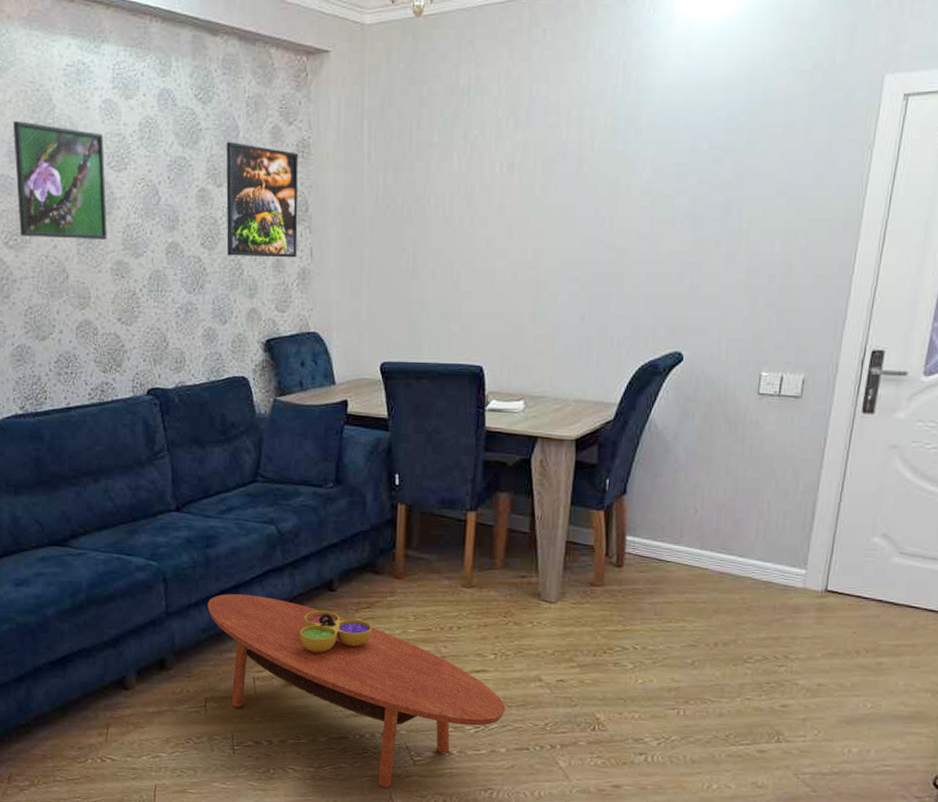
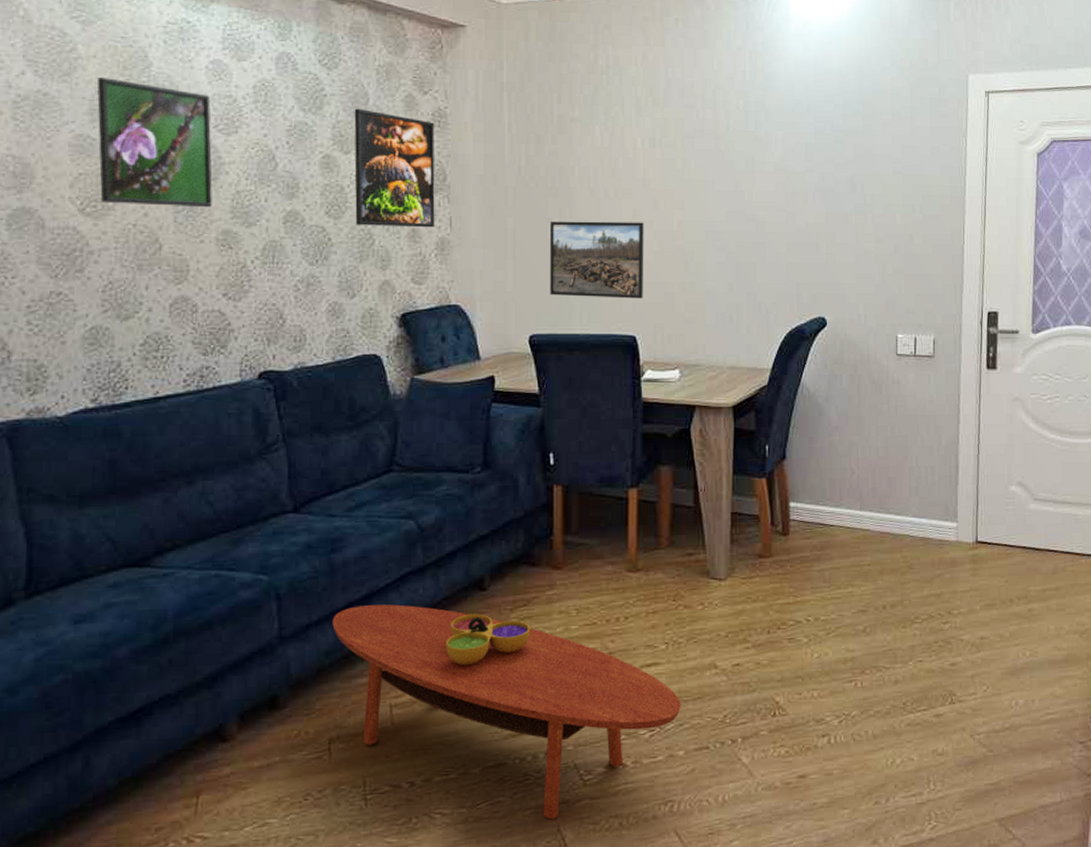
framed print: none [402,250,498,329] -> present [550,221,644,299]

